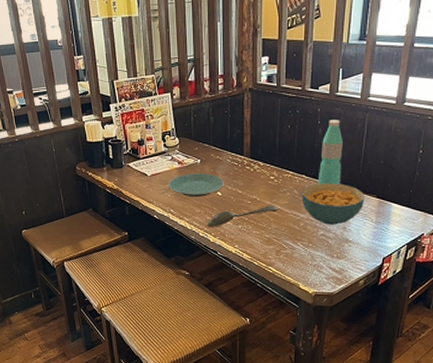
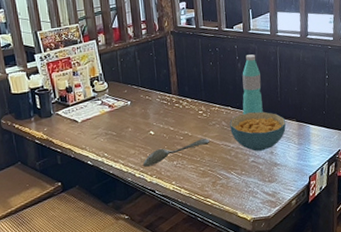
plate: present [168,173,224,197] -> none [100,114,156,139]

